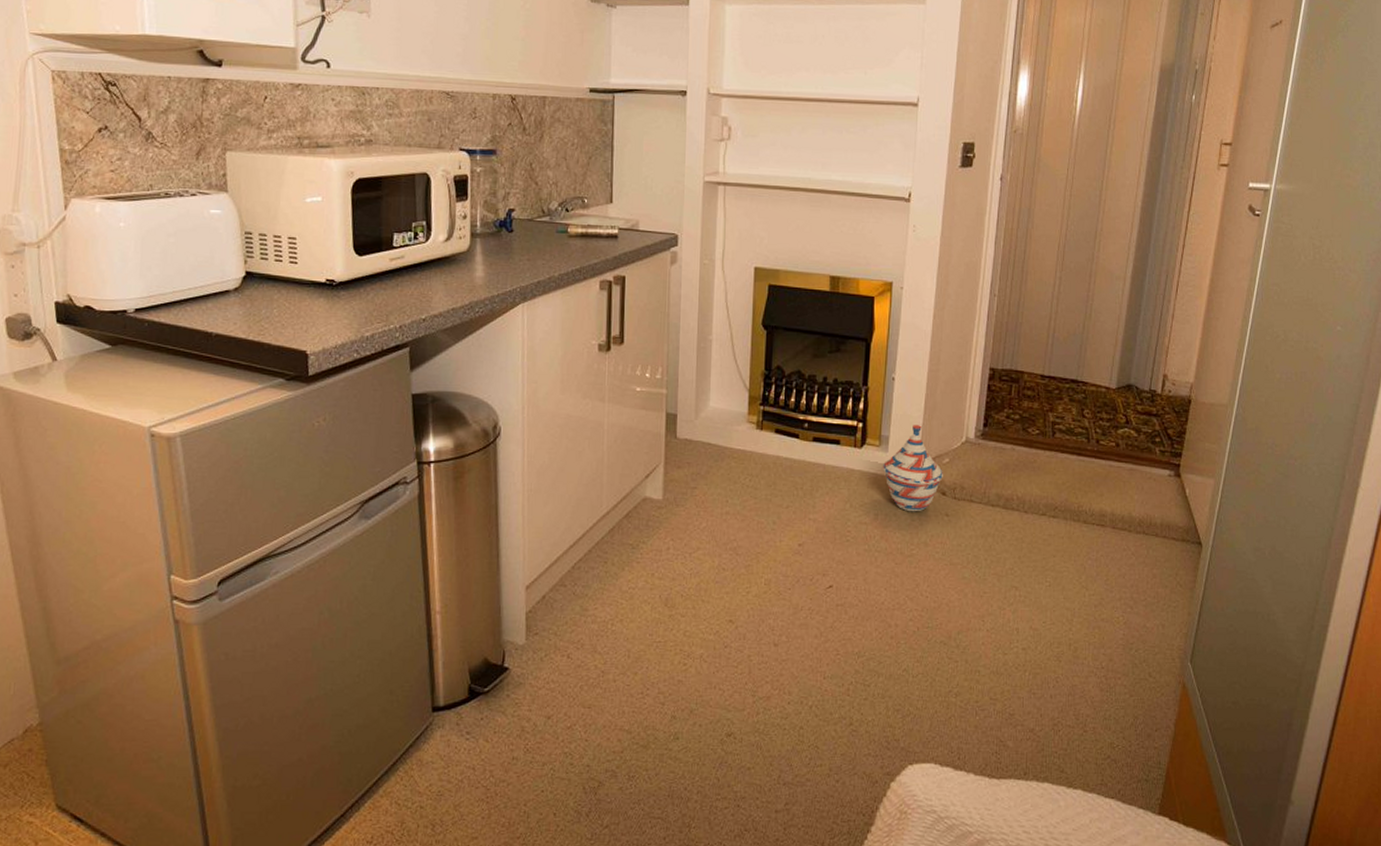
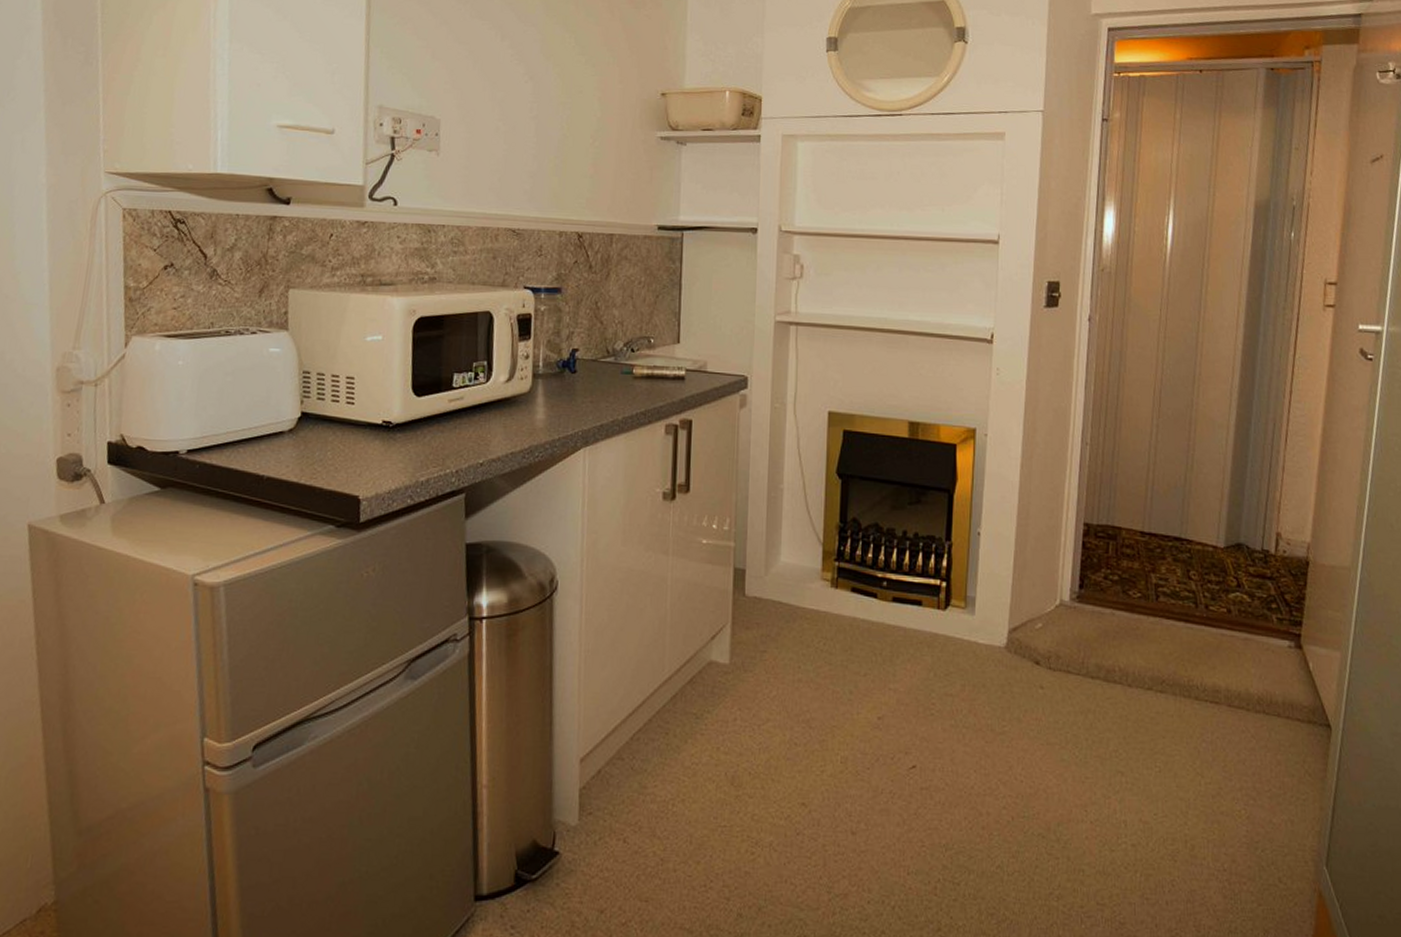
woven basket: present [882,425,943,512] -> none [968,585,1036,684]

